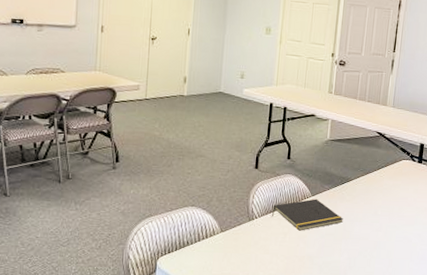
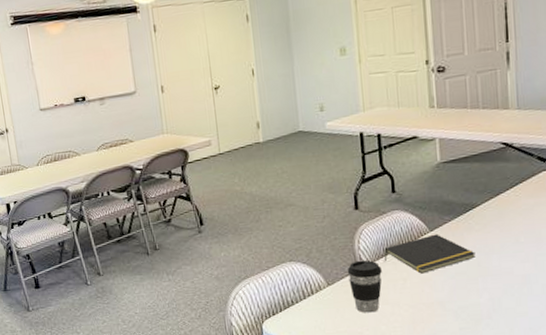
coffee cup: none [239,213,268,260] -> present [347,260,382,313]

